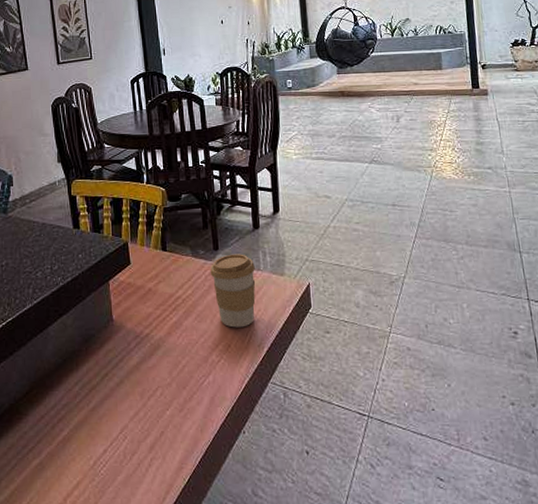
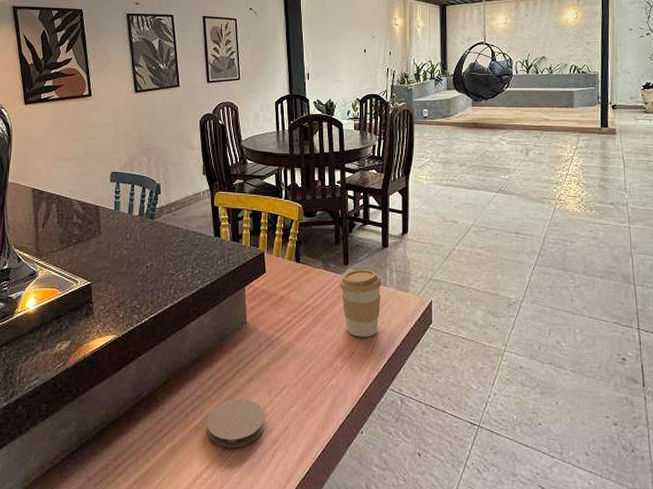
coaster: none [75,404,139,461] -> present [206,398,265,448]

